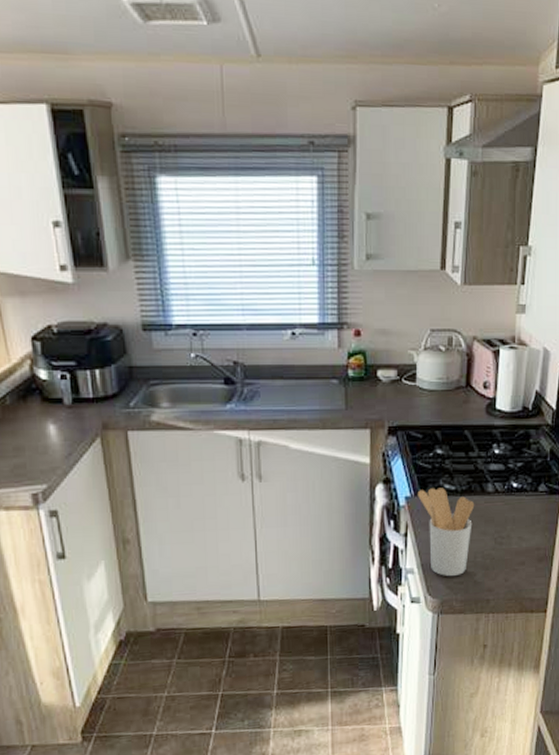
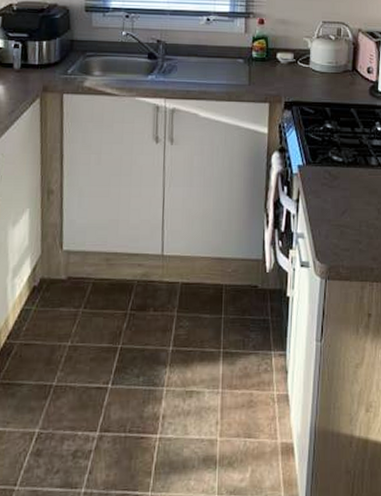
utensil holder: present [418,488,474,577] -> none [309,159,359,244]

